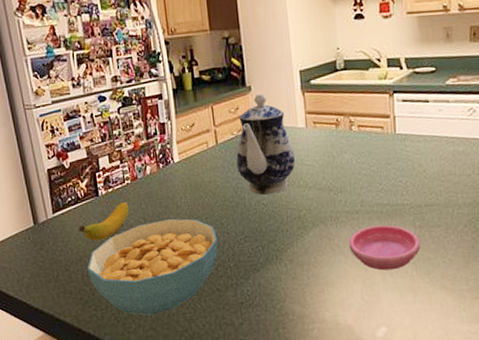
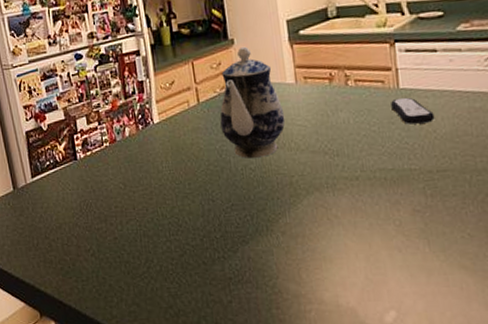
banana: present [78,202,129,241] -> none [57,166,109,207]
cereal bowl: present [87,218,218,315] -> none [66,184,203,289]
saucer: present [348,225,421,271] -> none [348,193,434,246]
remote control: none [388,141,425,165] -> present [391,97,435,124]

